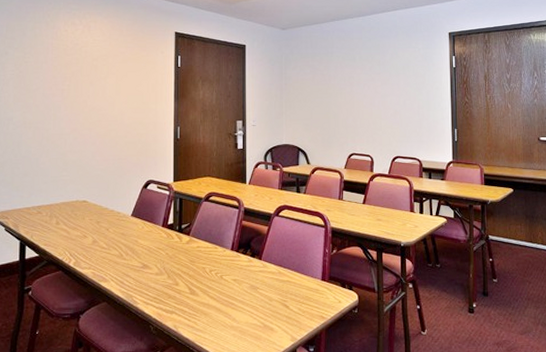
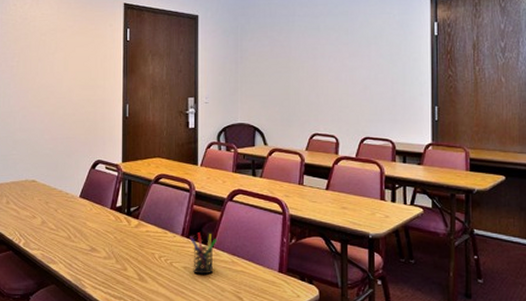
pen holder: none [239,246,265,286] -> present [189,232,218,275]

